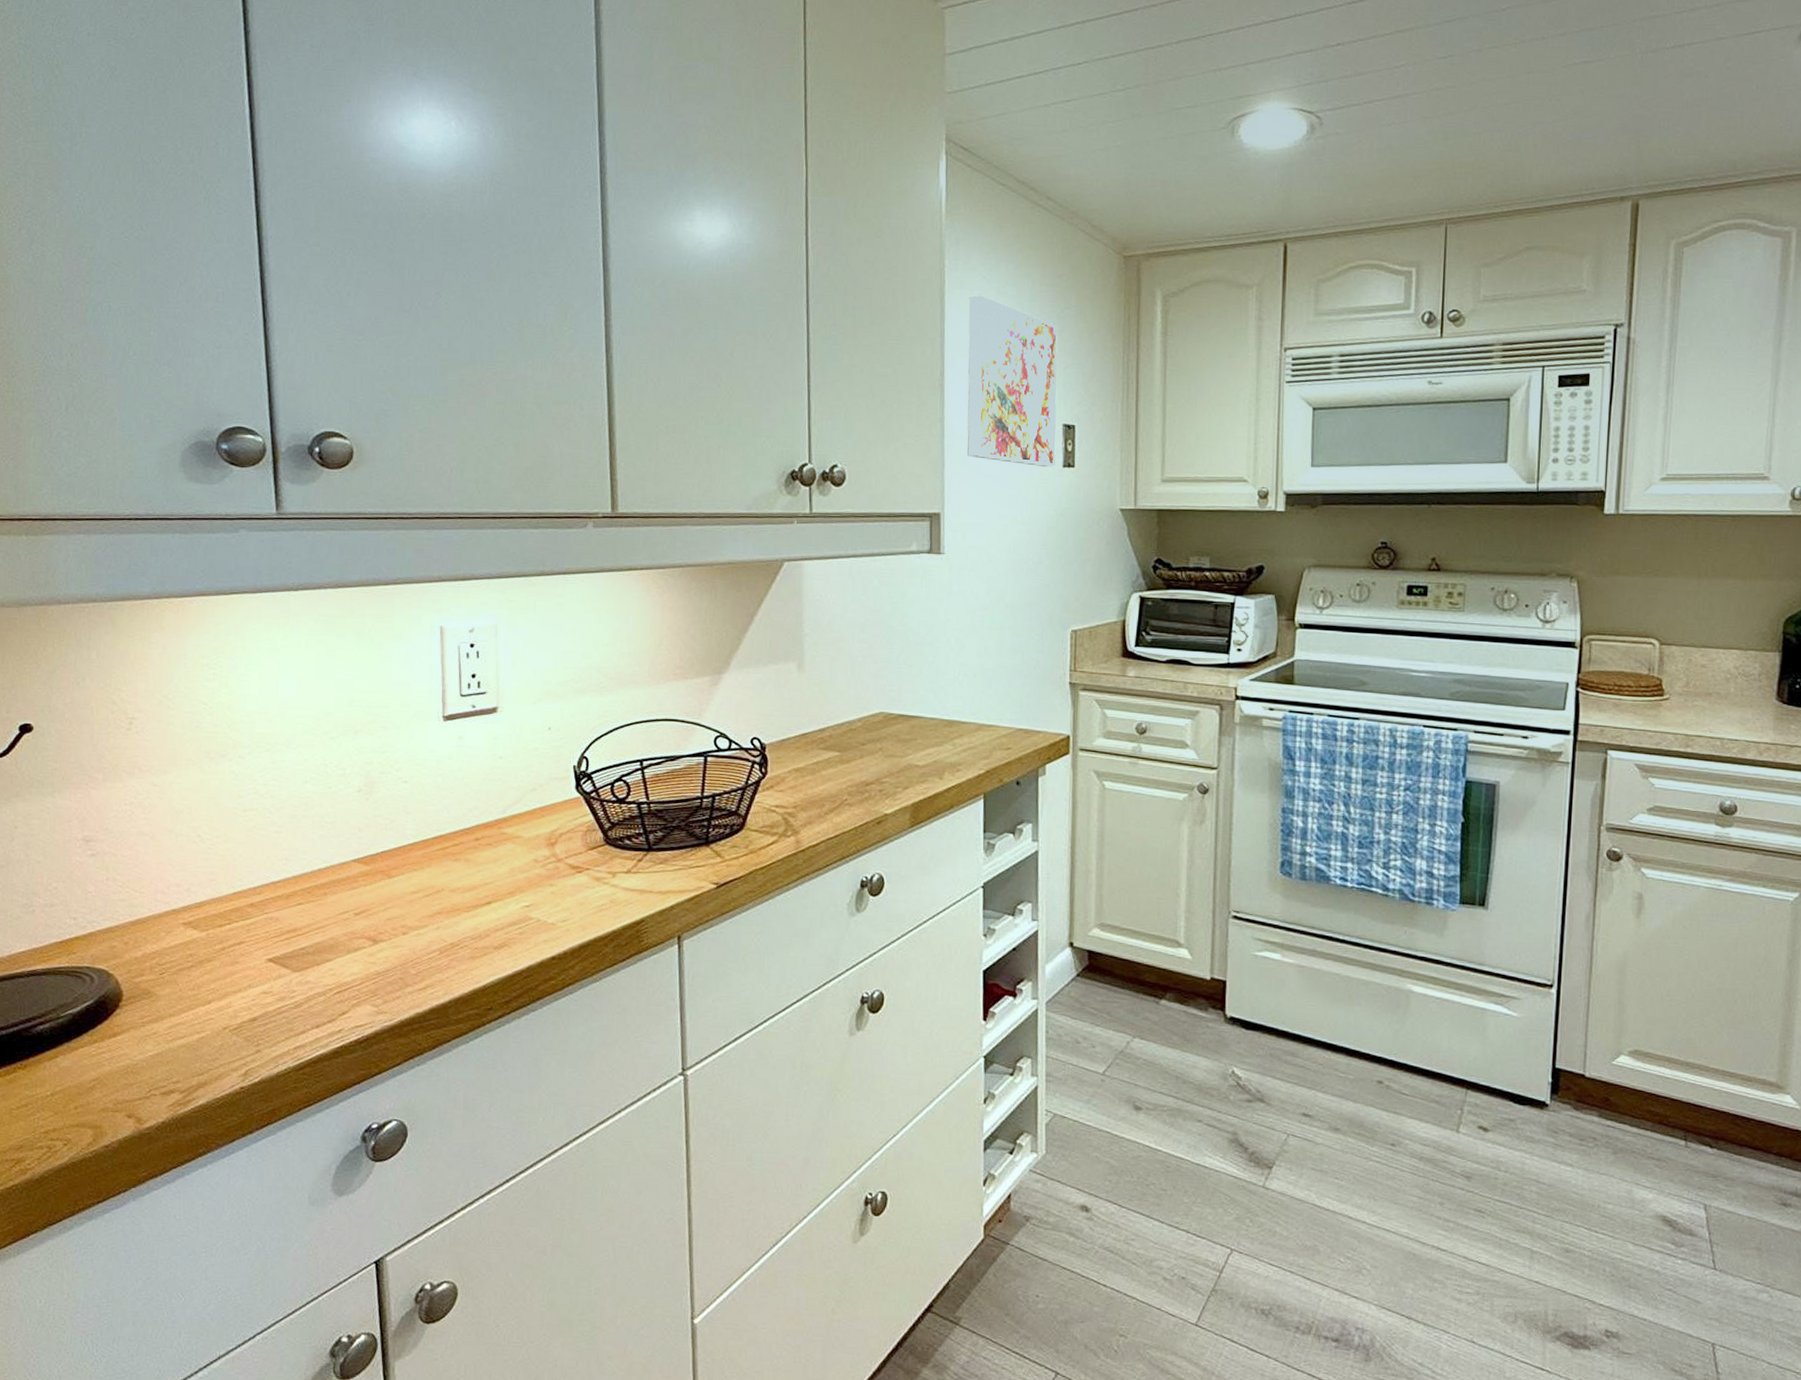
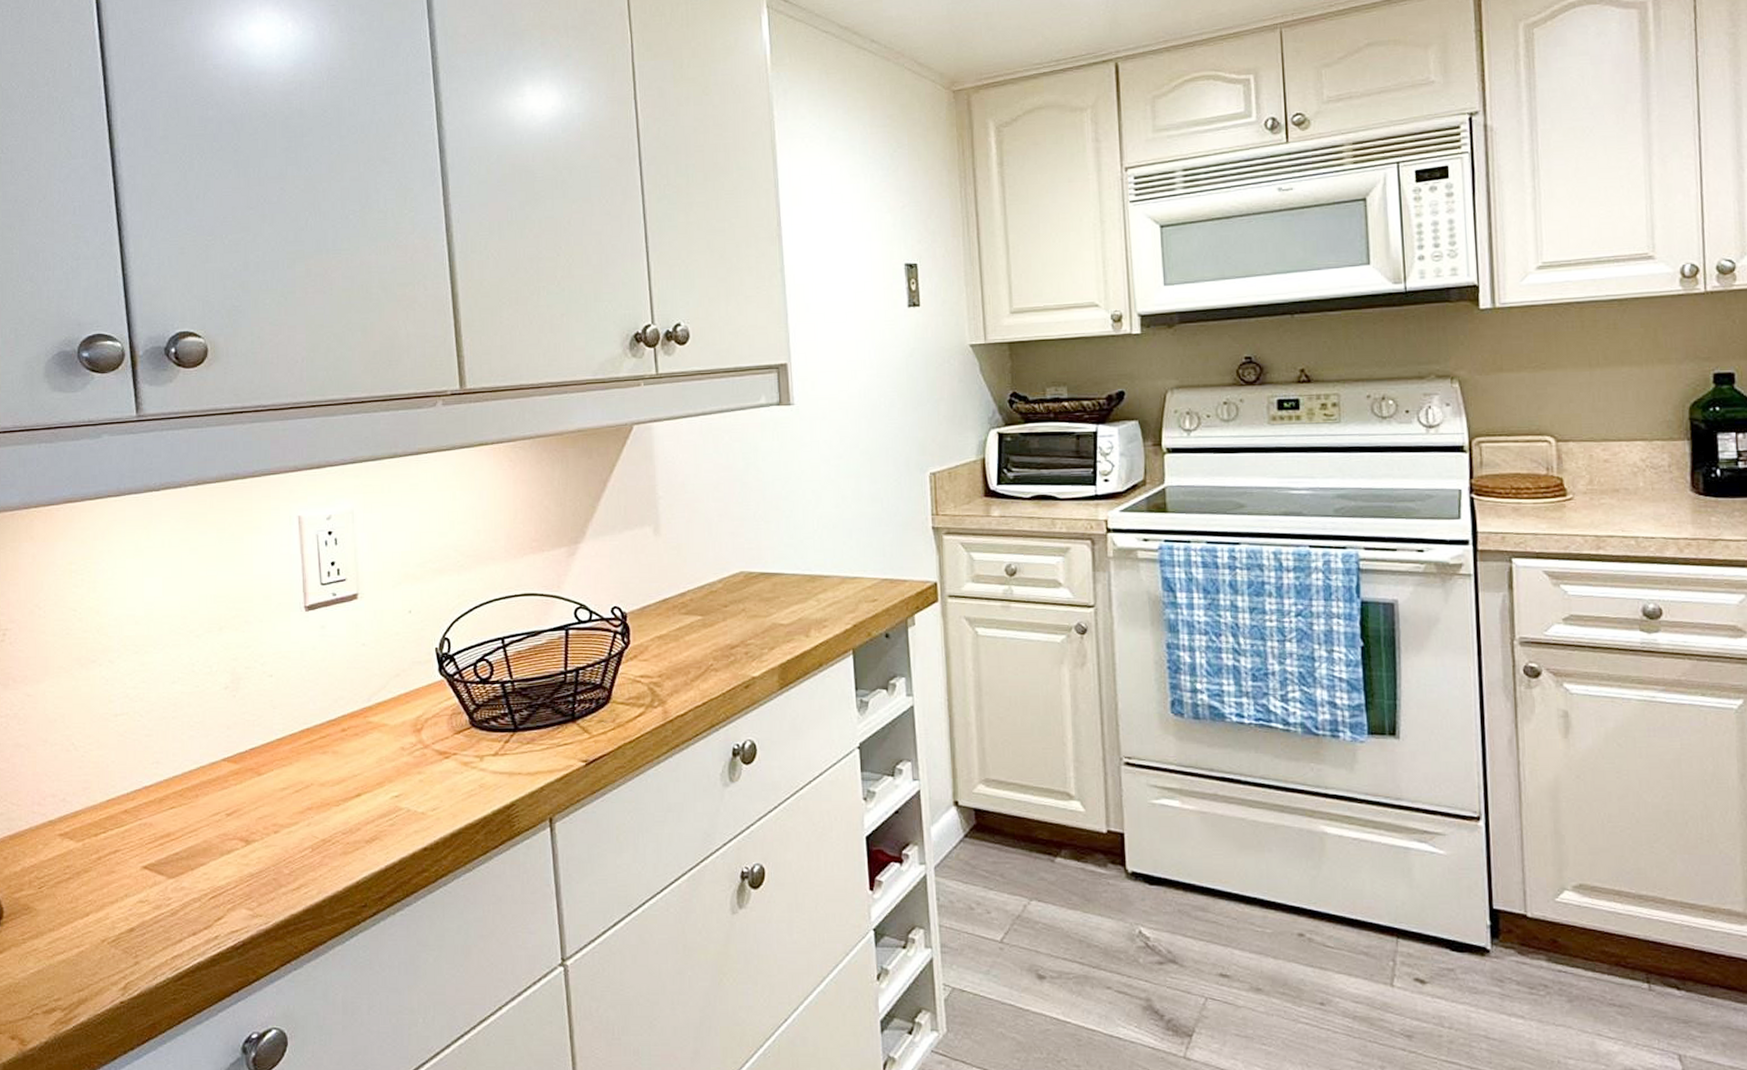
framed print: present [967,295,1058,467] -> none [800,142,900,308]

